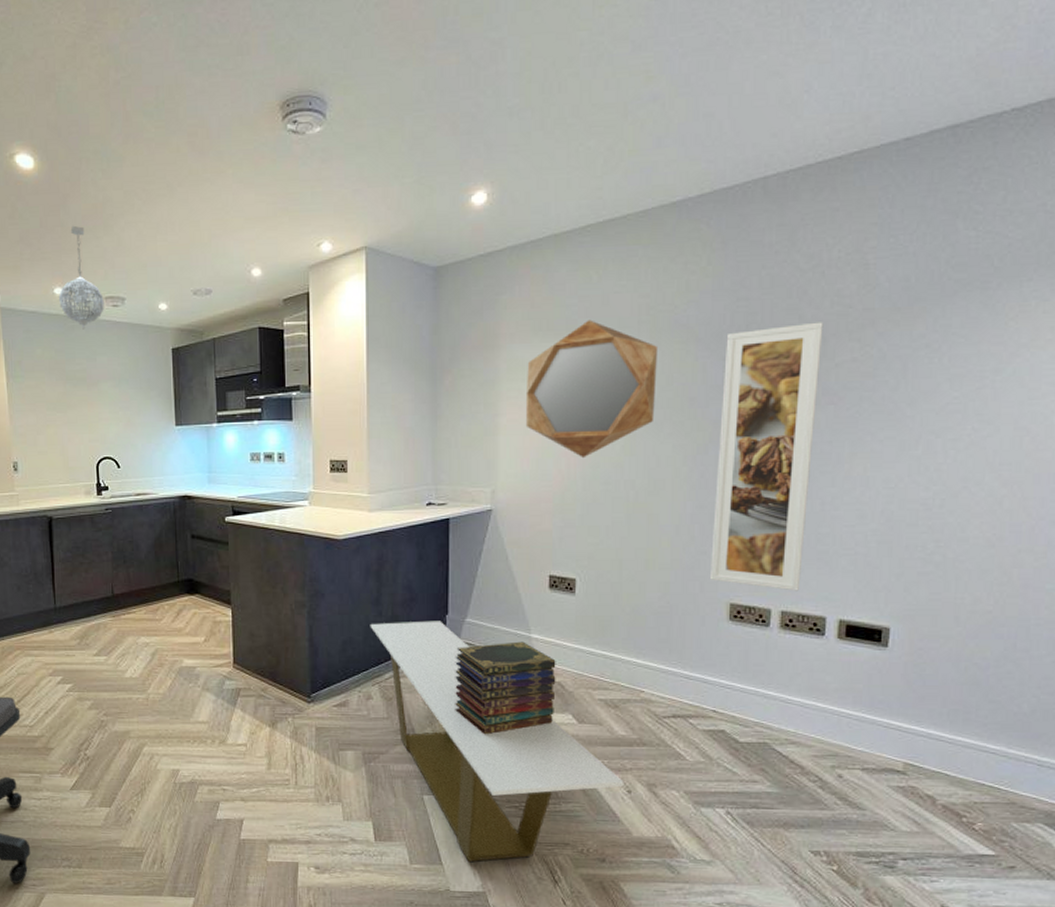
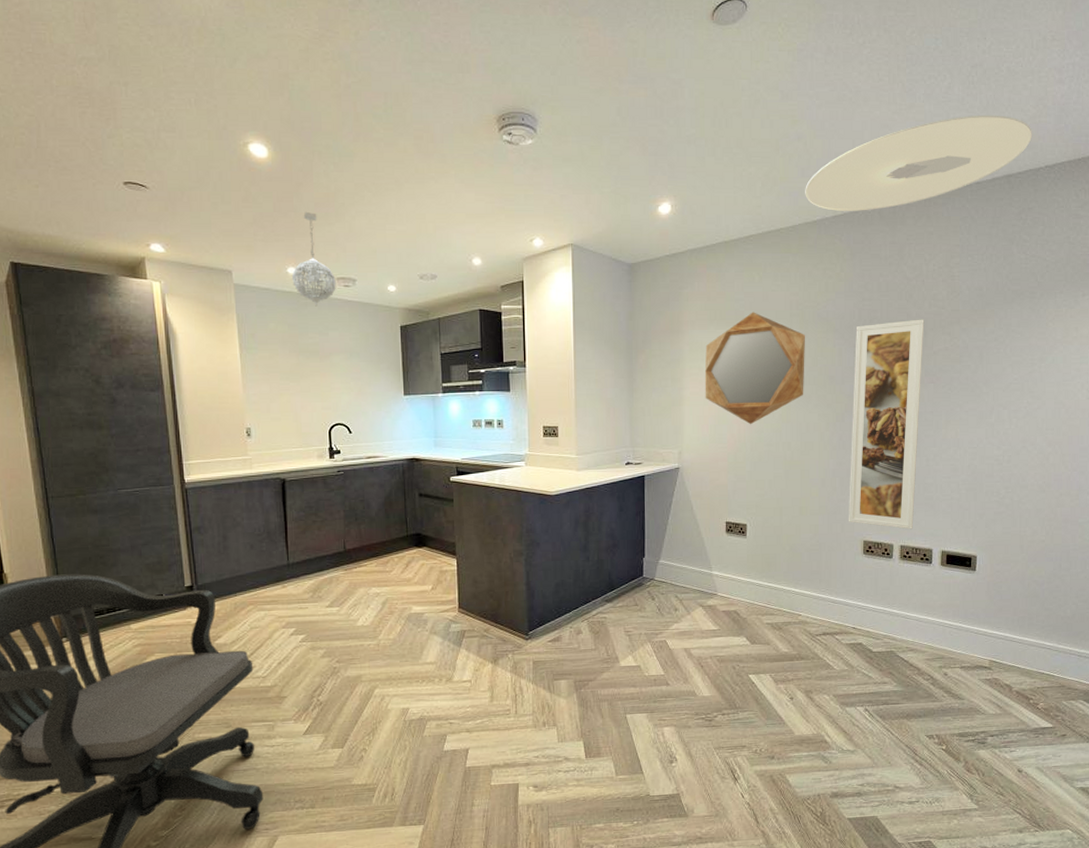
coffee table: present [370,621,624,863] -> none [579,563,788,769]
book stack: present [455,641,556,735] -> none [651,578,733,659]
ceiling light: none [661,45,994,188] -> present [805,115,1033,211]

